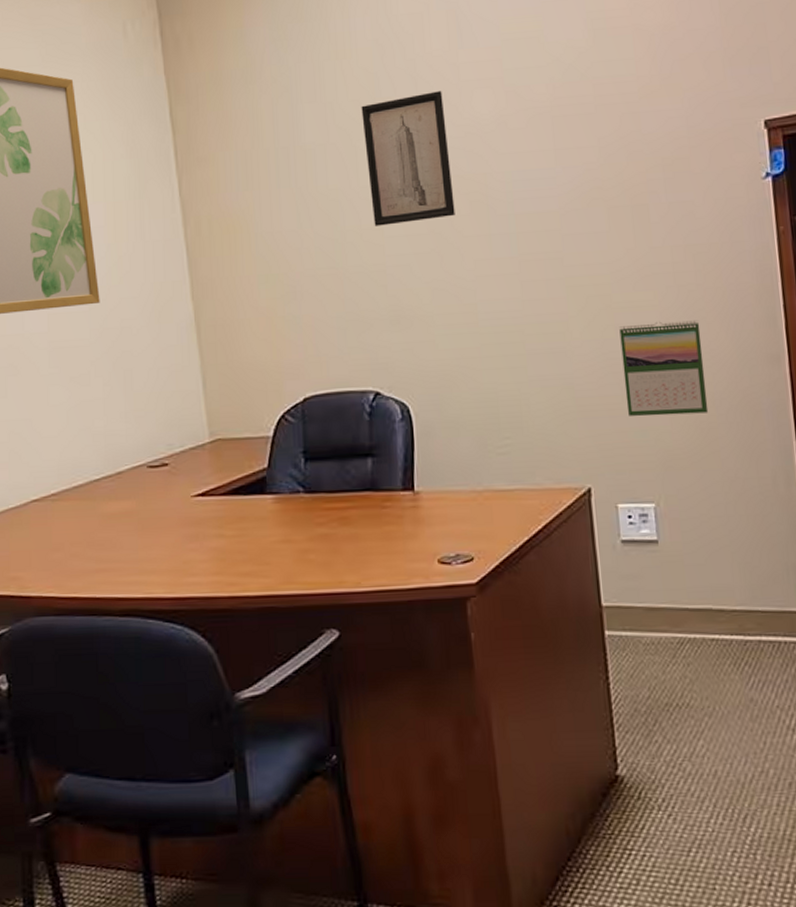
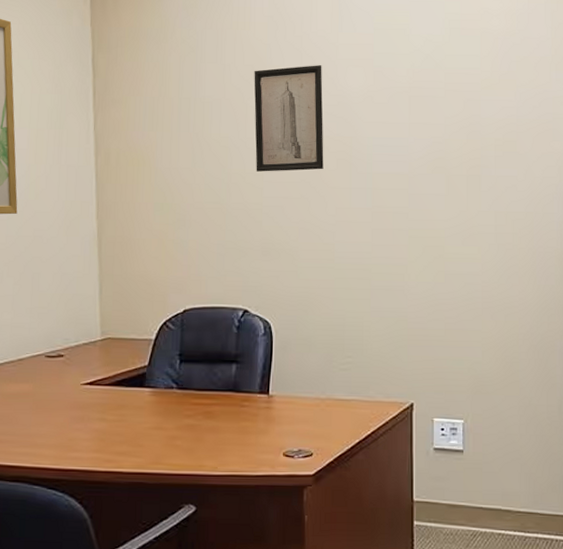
calendar: present [619,320,709,417] -> none [448,272,513,350]

